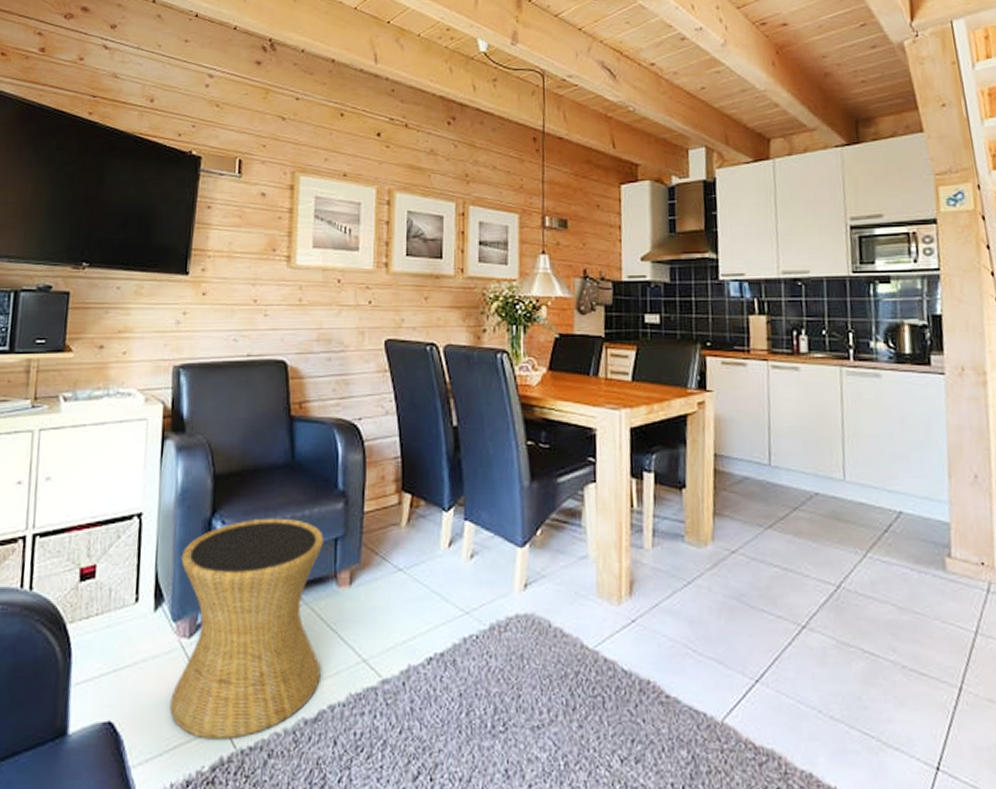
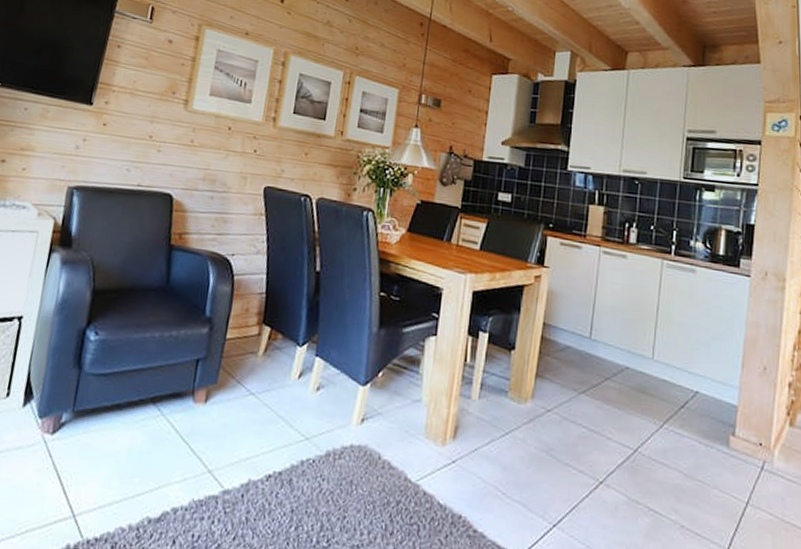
side table: present [170,518,324,740] -> none [26,333,187,530]

